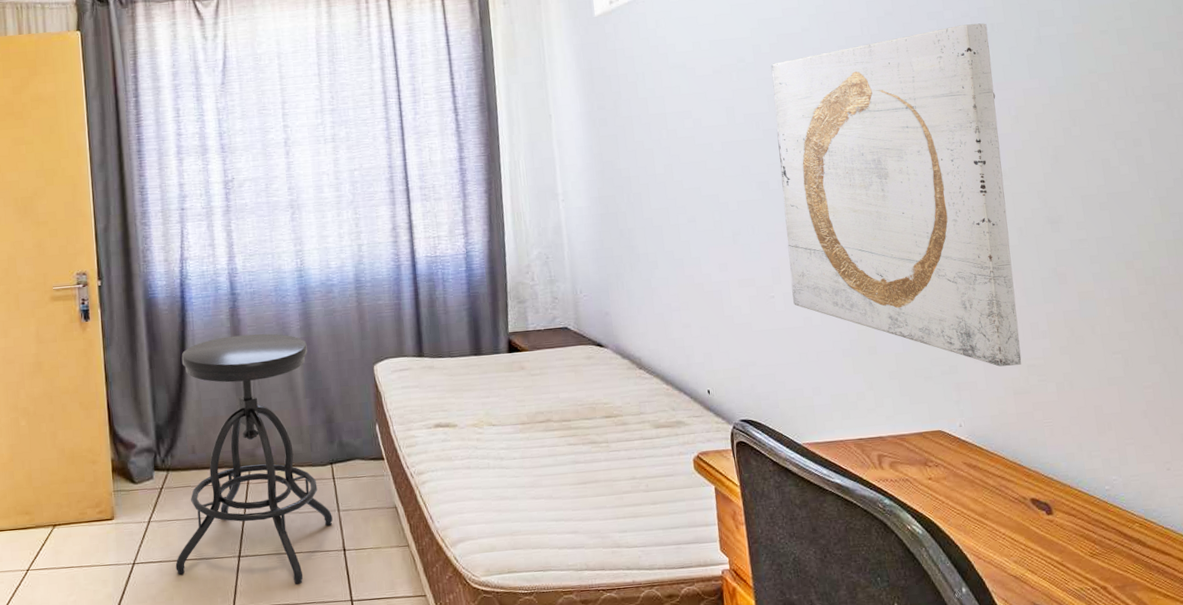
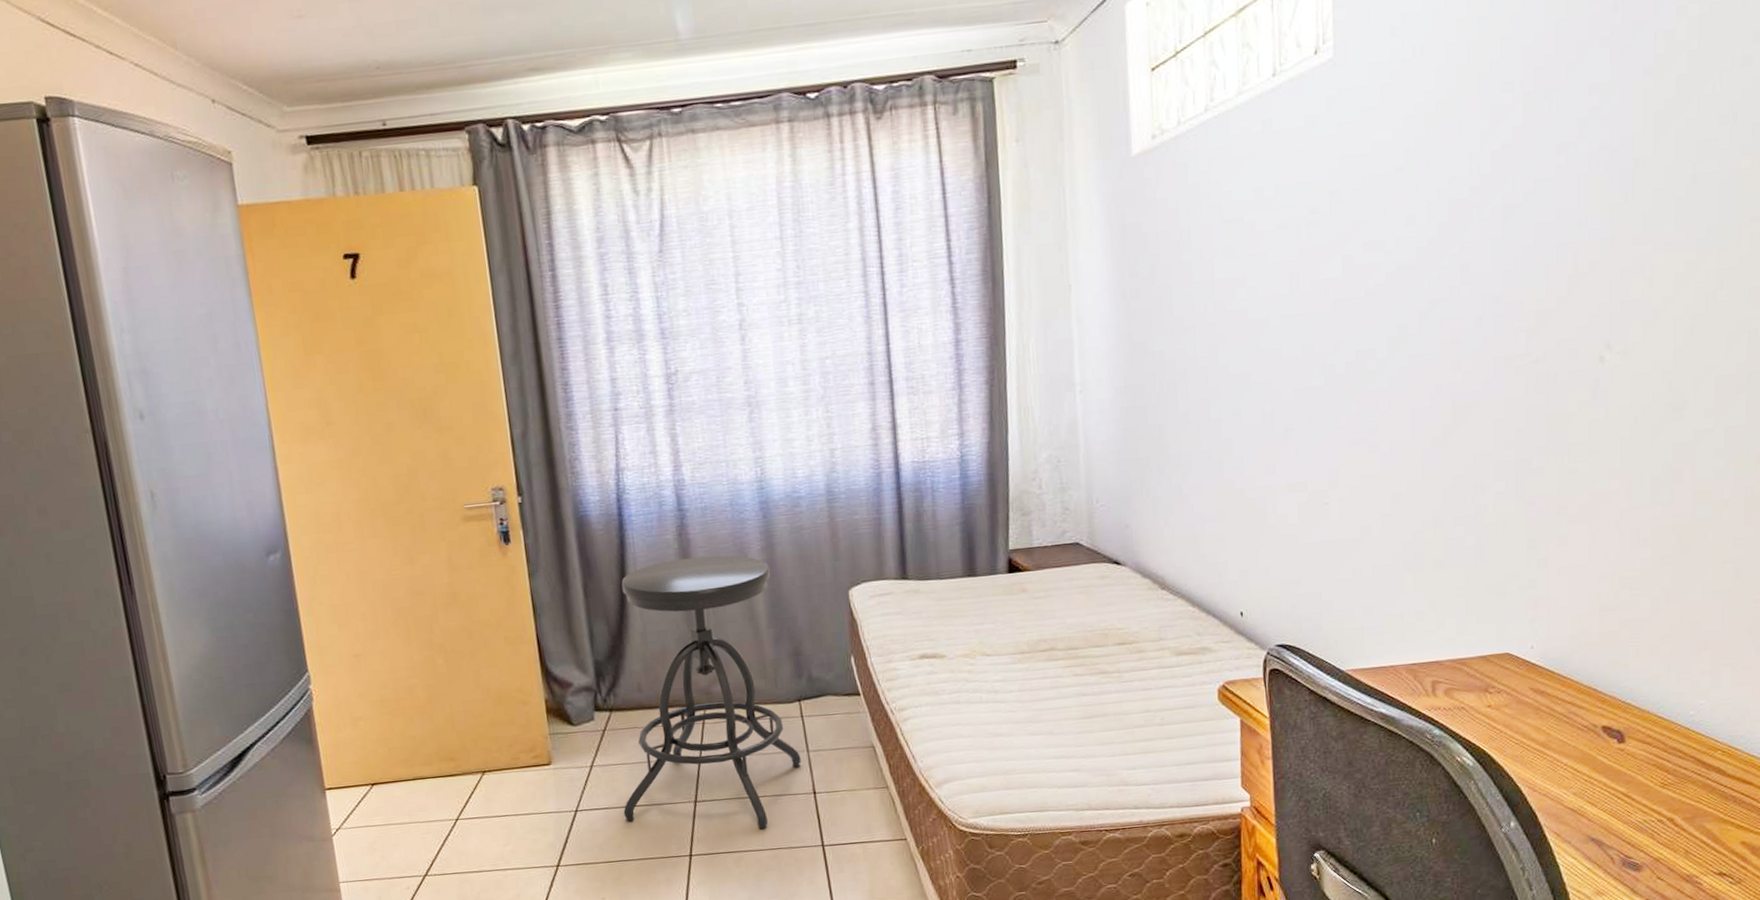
wall art: present [770,23,1022,367] -> none [1350,157,1630,580]

